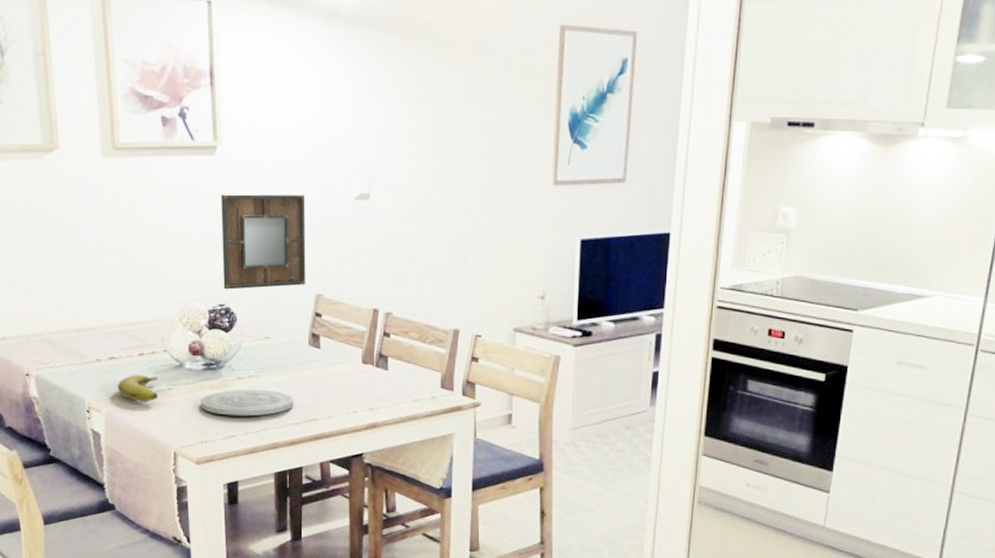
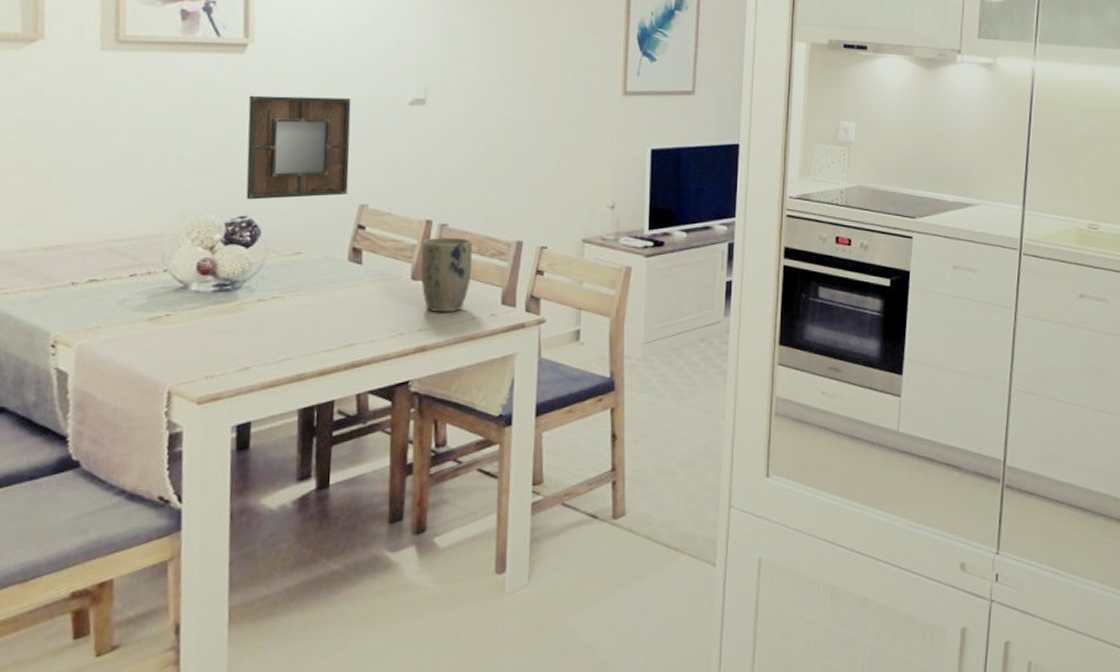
banana: present [117,375,159,402] -> none [96,300,153,332]
plate: present [201,389,293,416] -> none [208,312,327,345]
plant pot: none [370,325,415,393] -> present [421,237,473,312]

